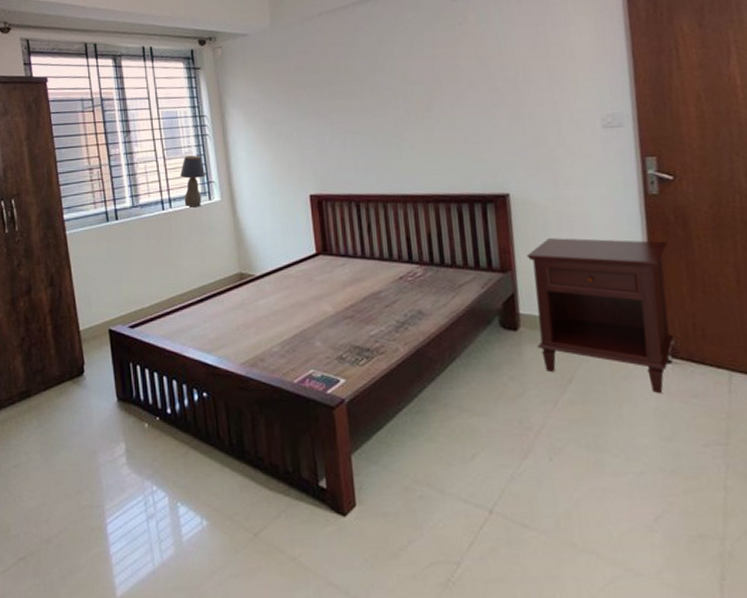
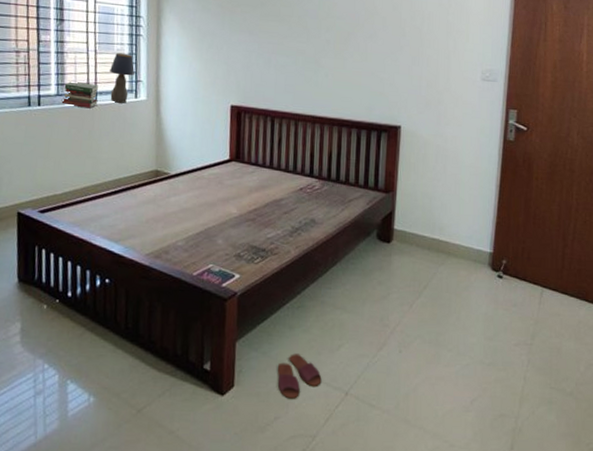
books: none [137,190,173,217] -> present [61,80,98,109]
slippers: none [403,466,458,519] -> present [277,354,322,399]
nightstand: present [526,238,674,393] -> none [403,168,514,301]

